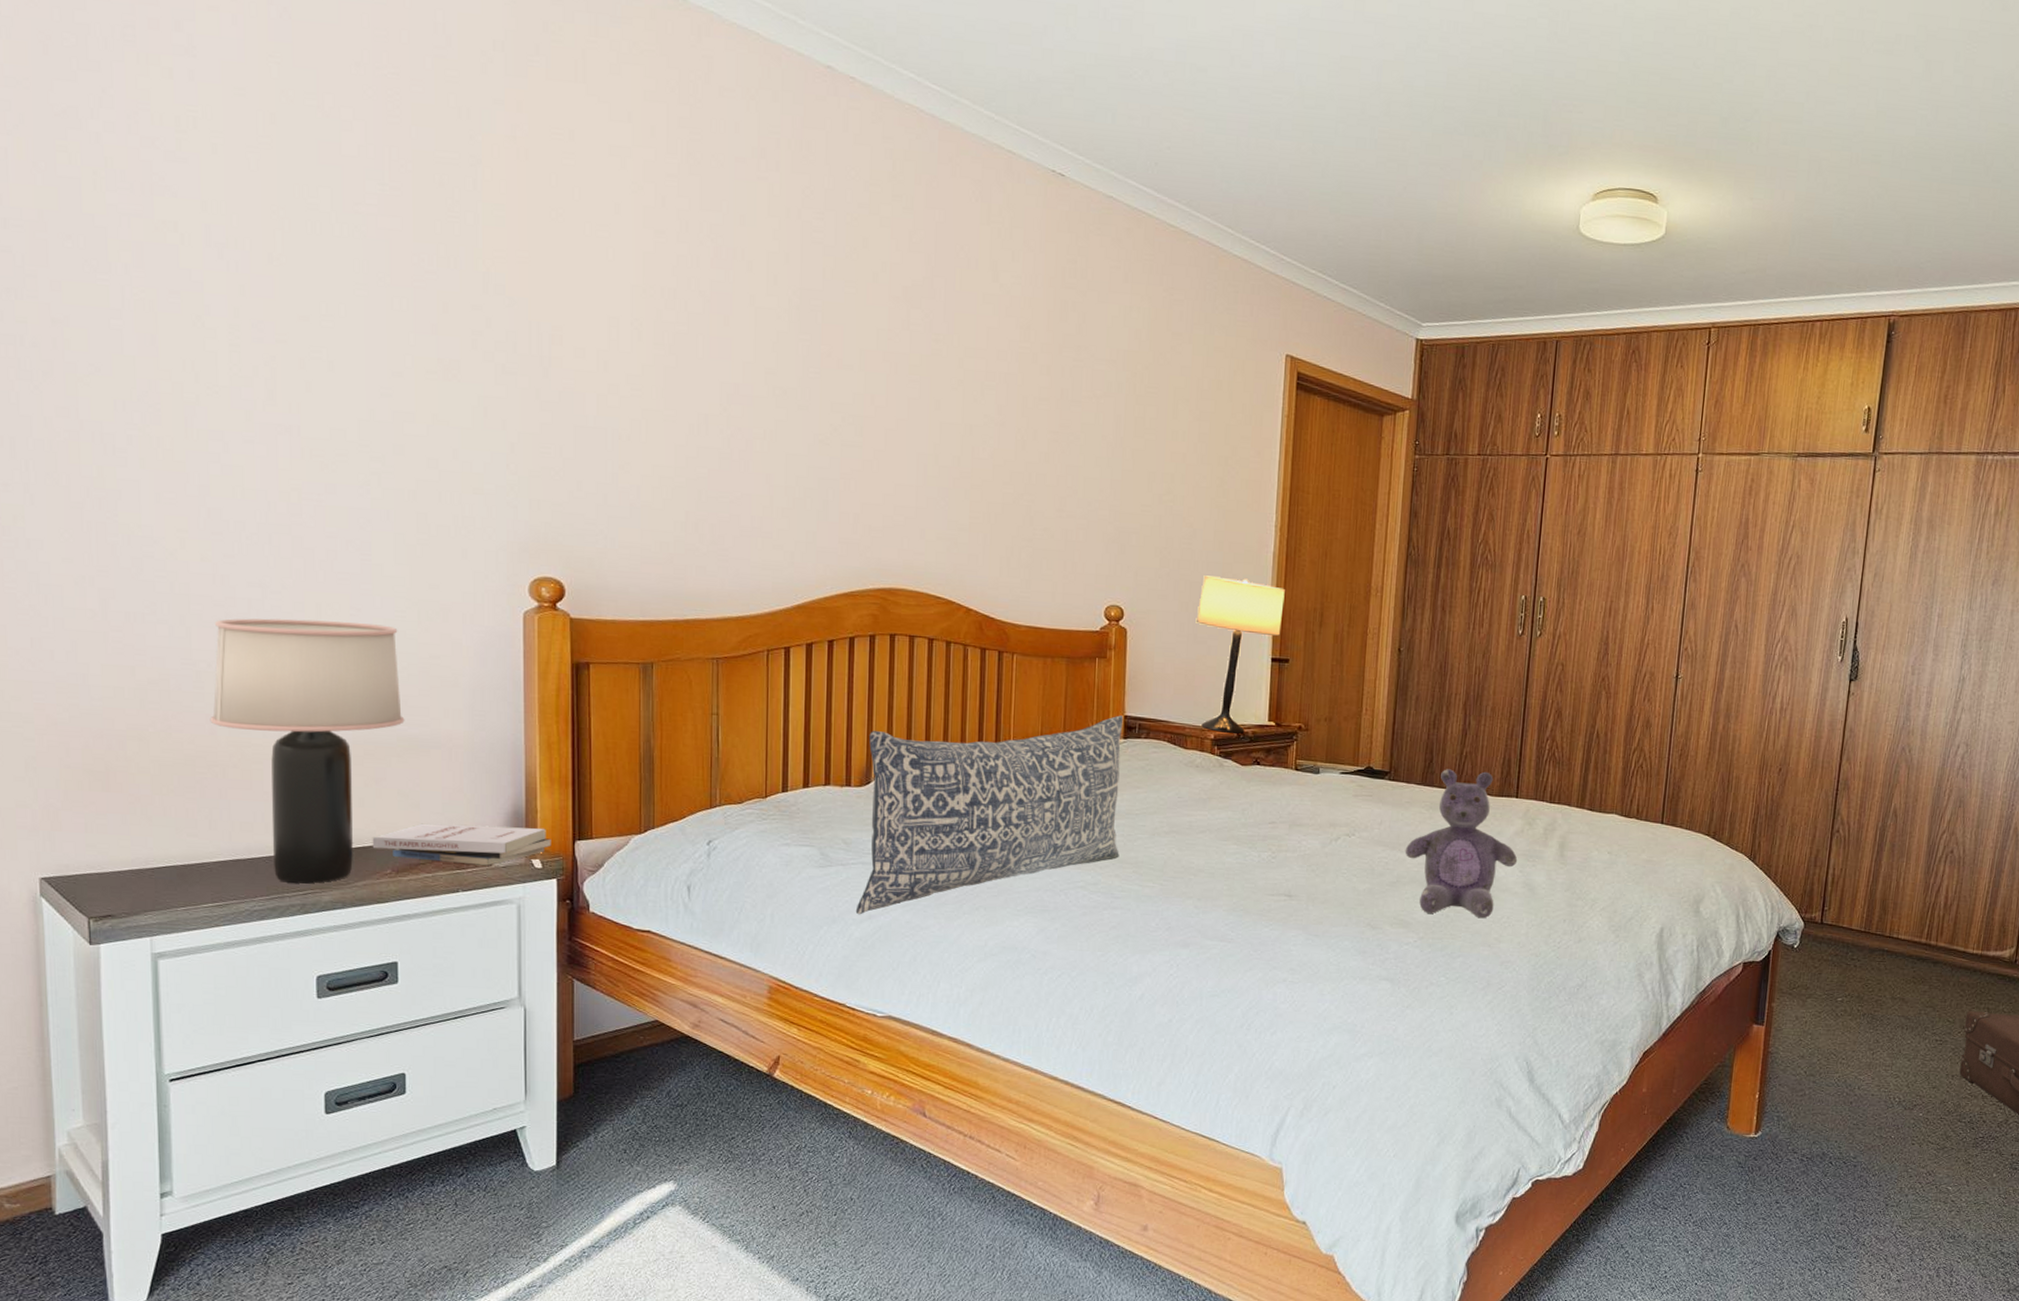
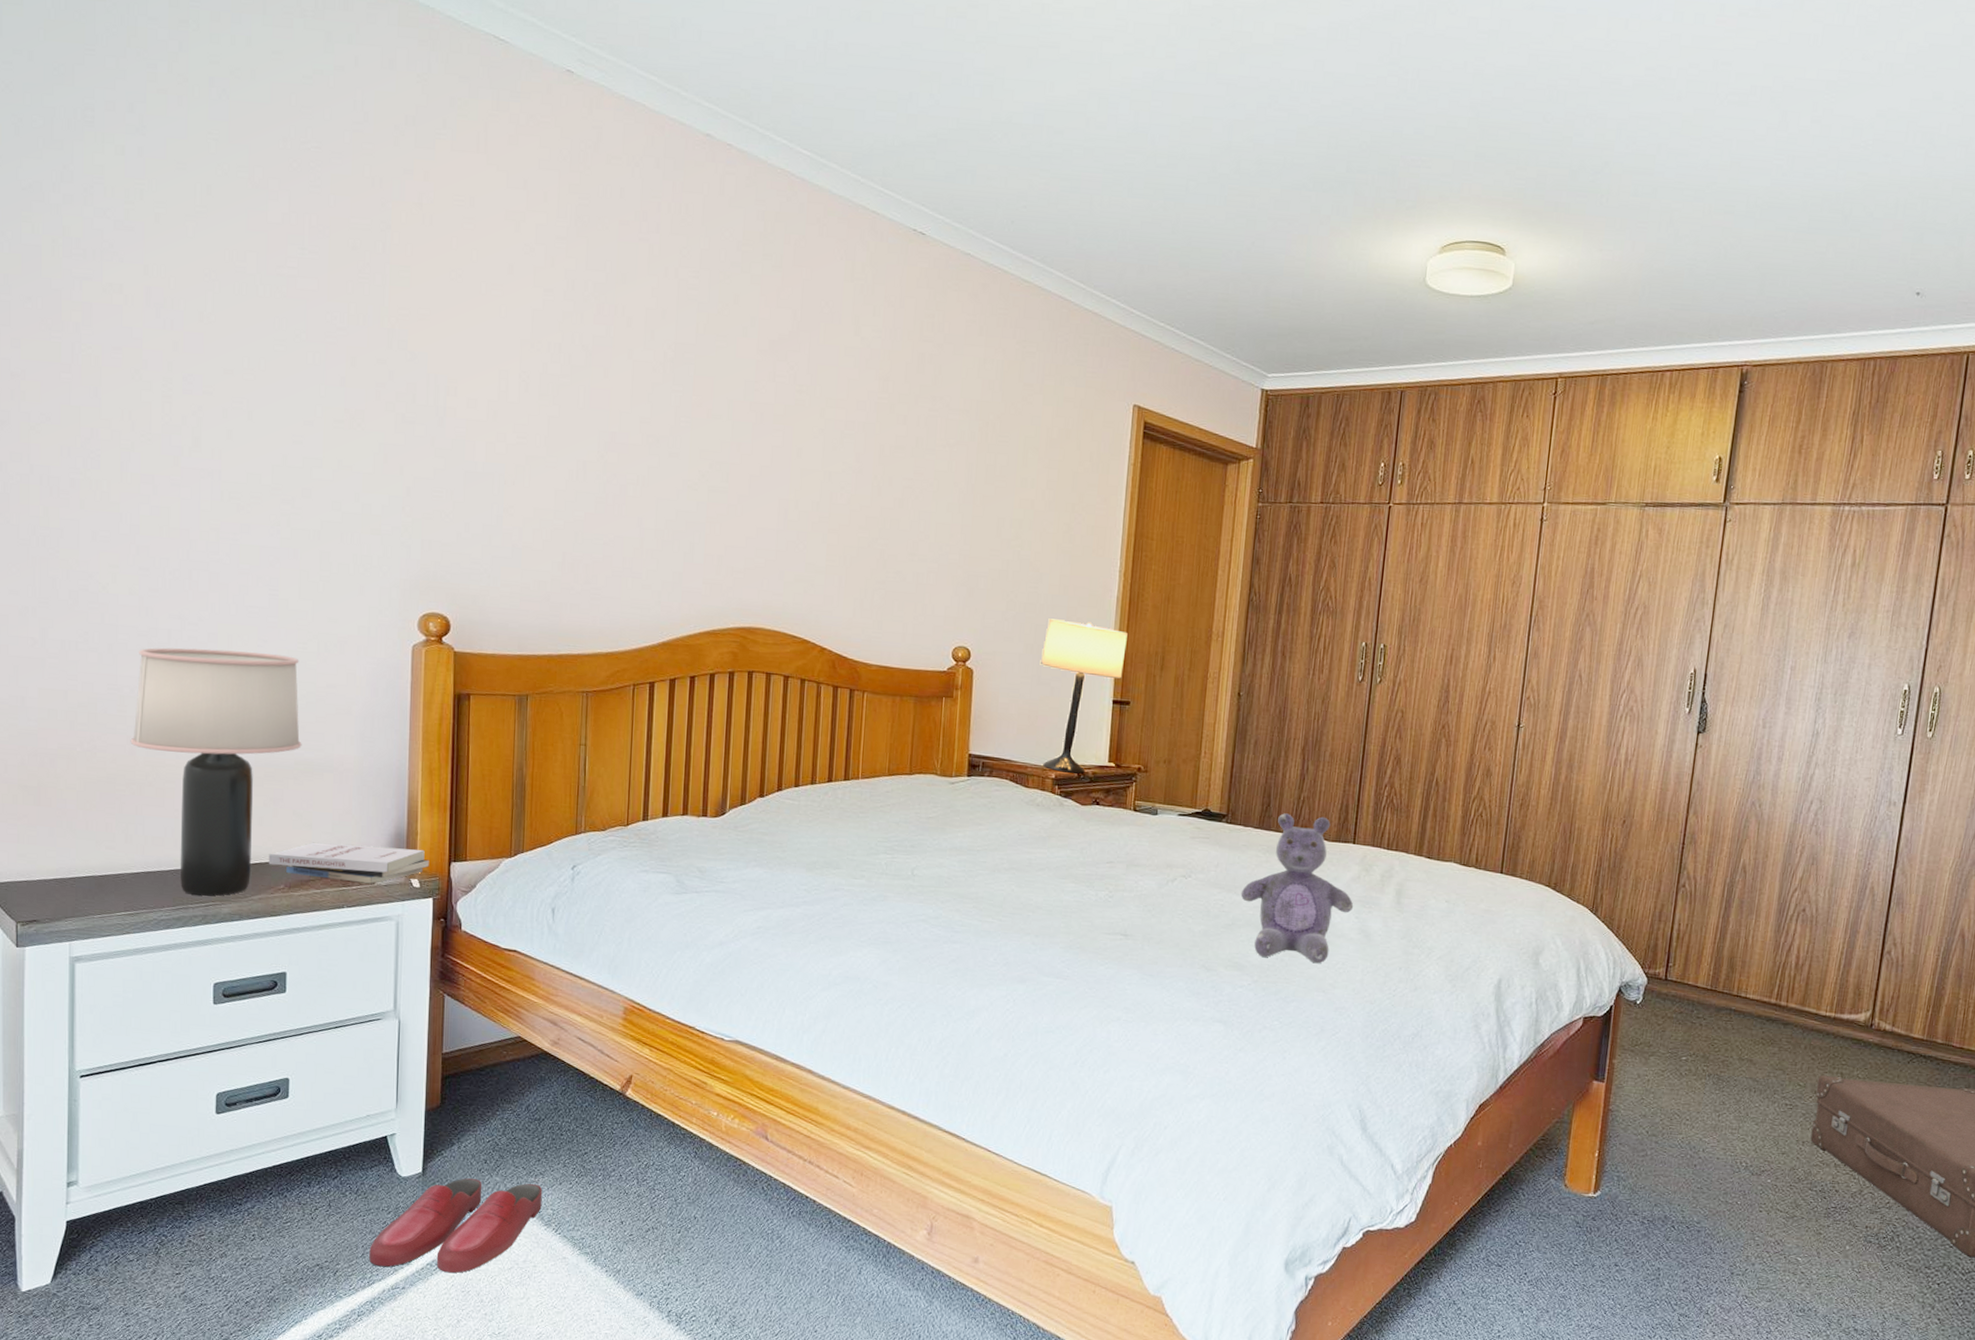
slippers: none [502,1169,688,1268] -> present [369,1178,543,1273]
pillow: present [855,715,1124,915] -> none [707,753,968,941]

